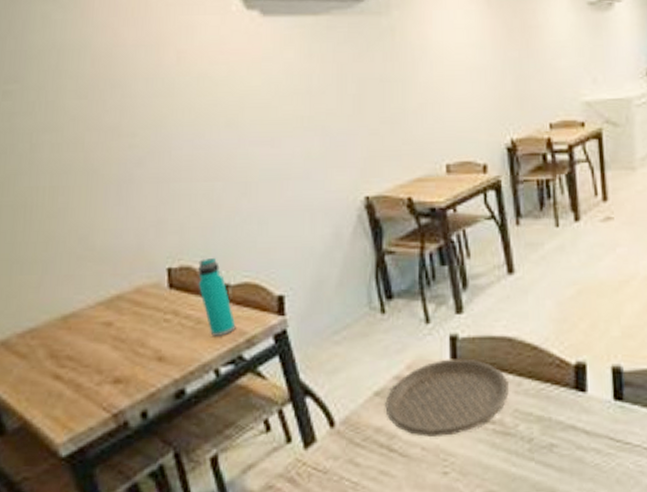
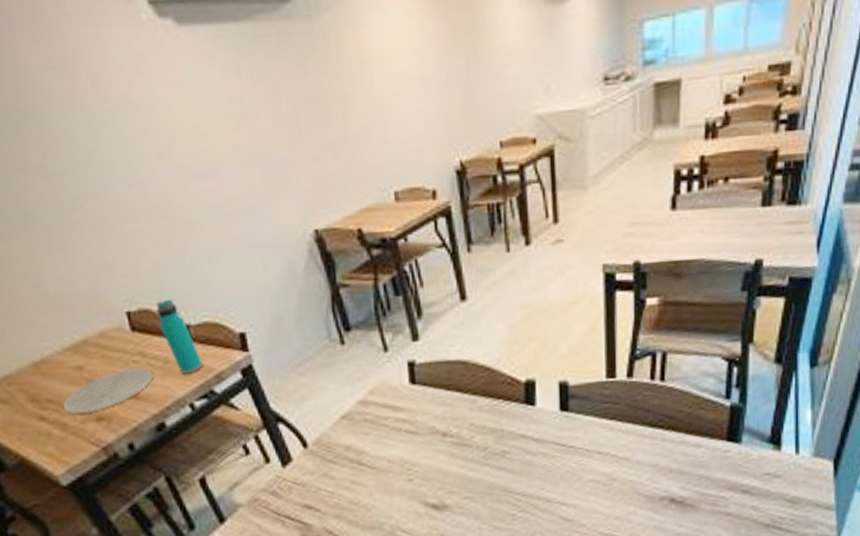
plate: none [82,327,181,375] -> present [63,368,153,414]
plate: present [385,358,509,437] -> none [352,382,465,451]

